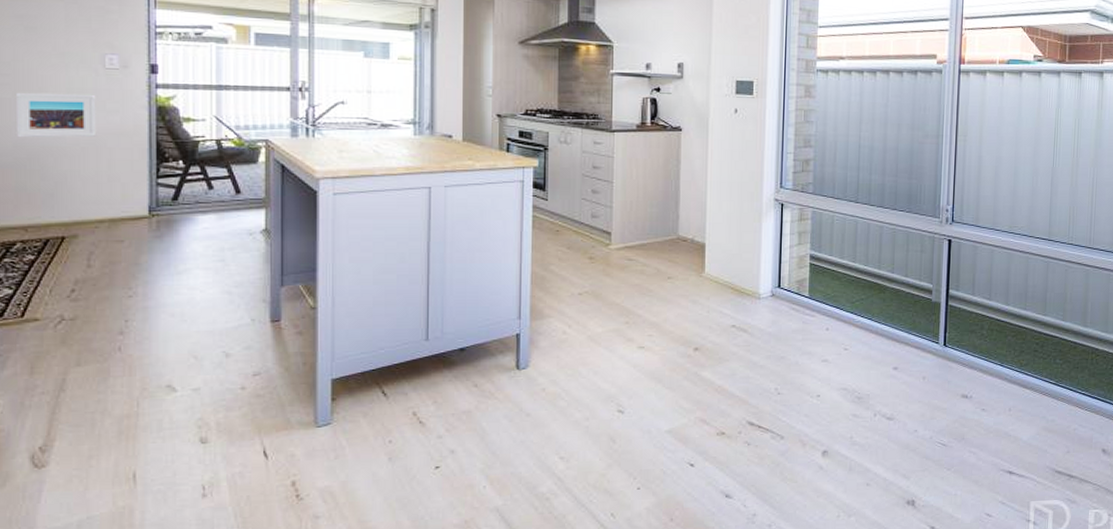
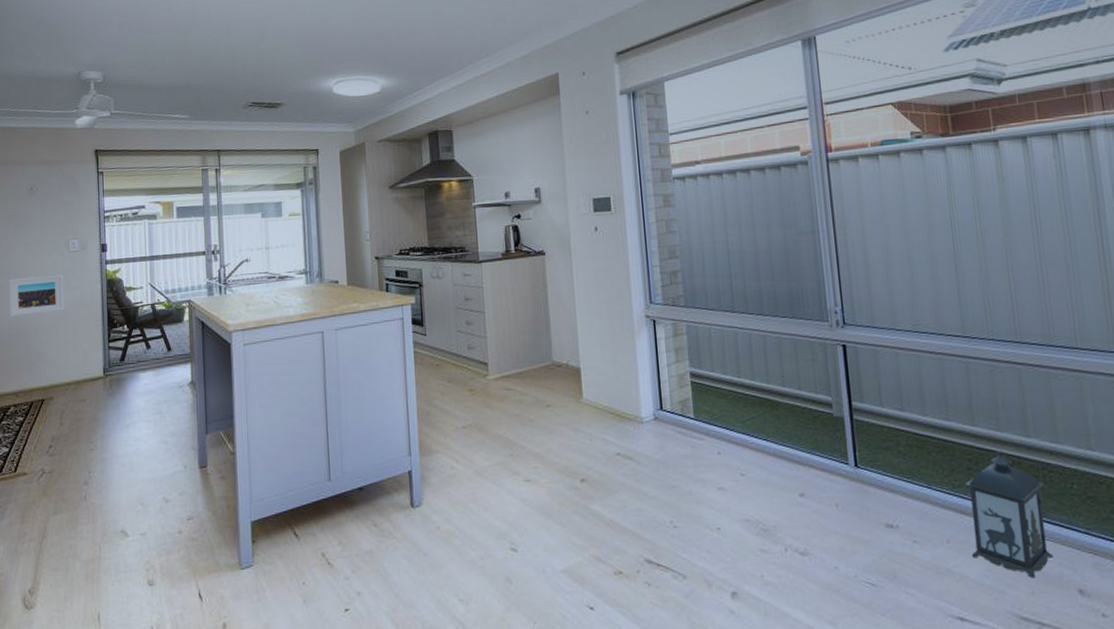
lantern: none [1027,337,1091,440] -> present [964,450,1053,578]

